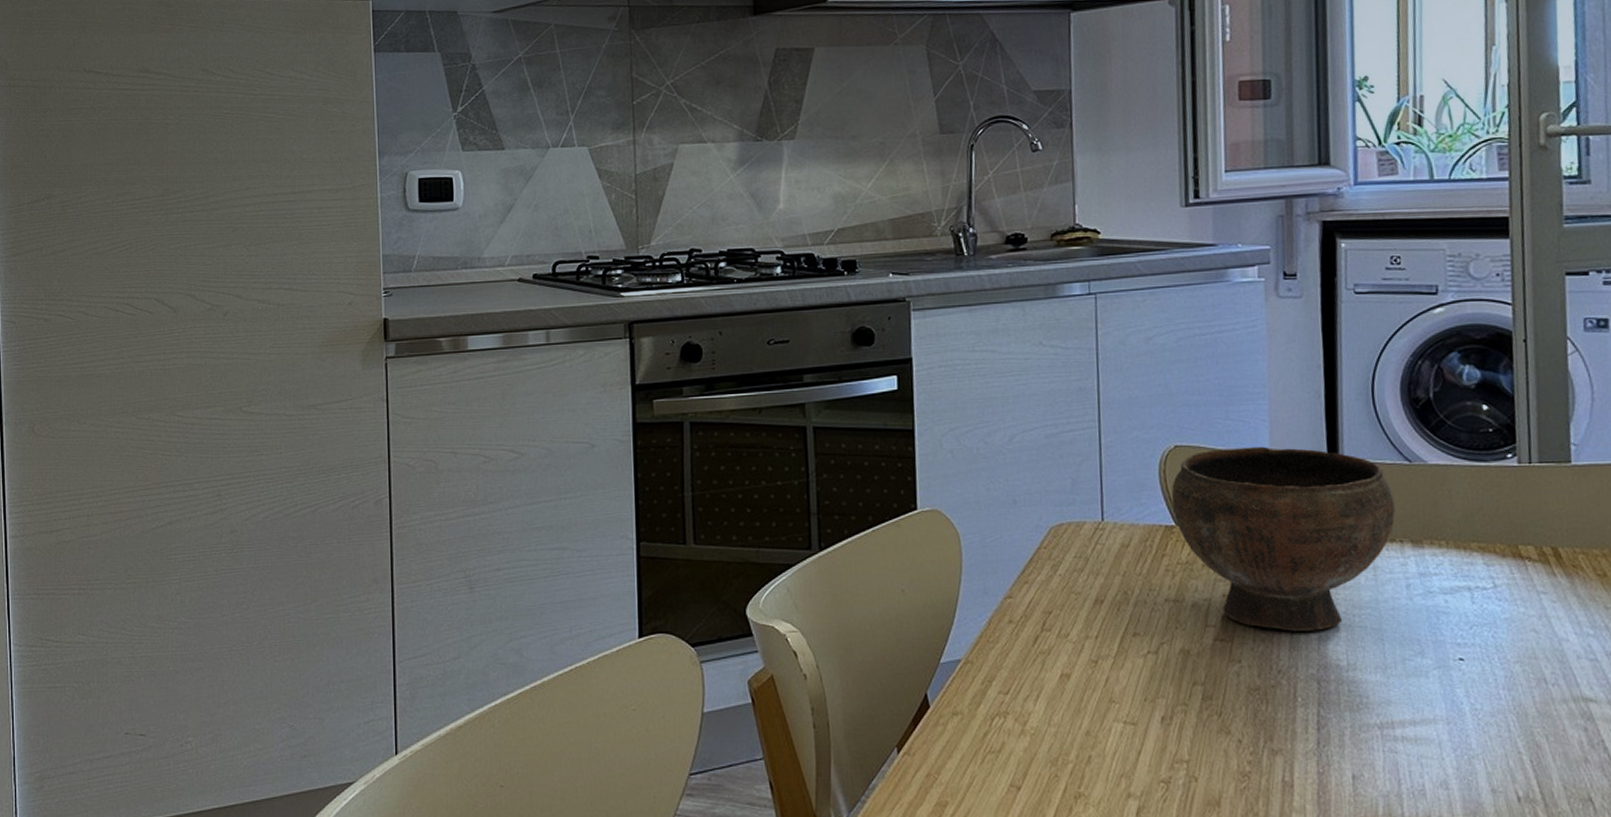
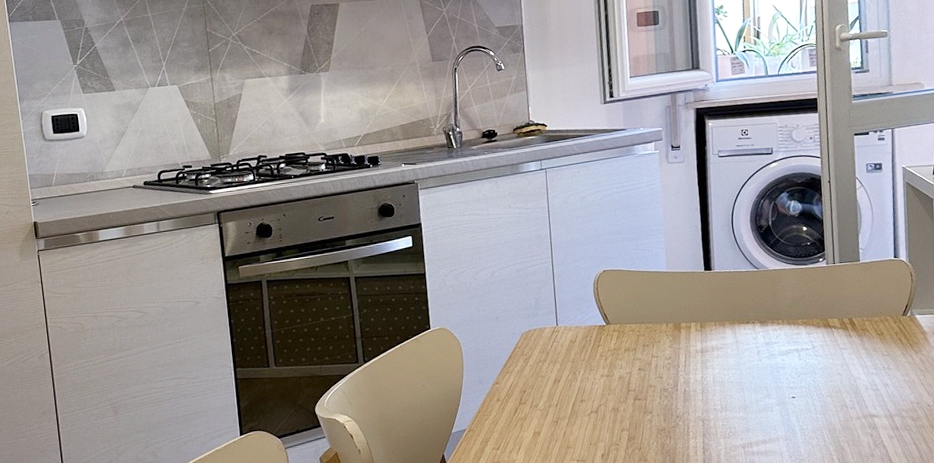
bowl: present [1171,446,1395,631] -> none [602,265,749,389]

